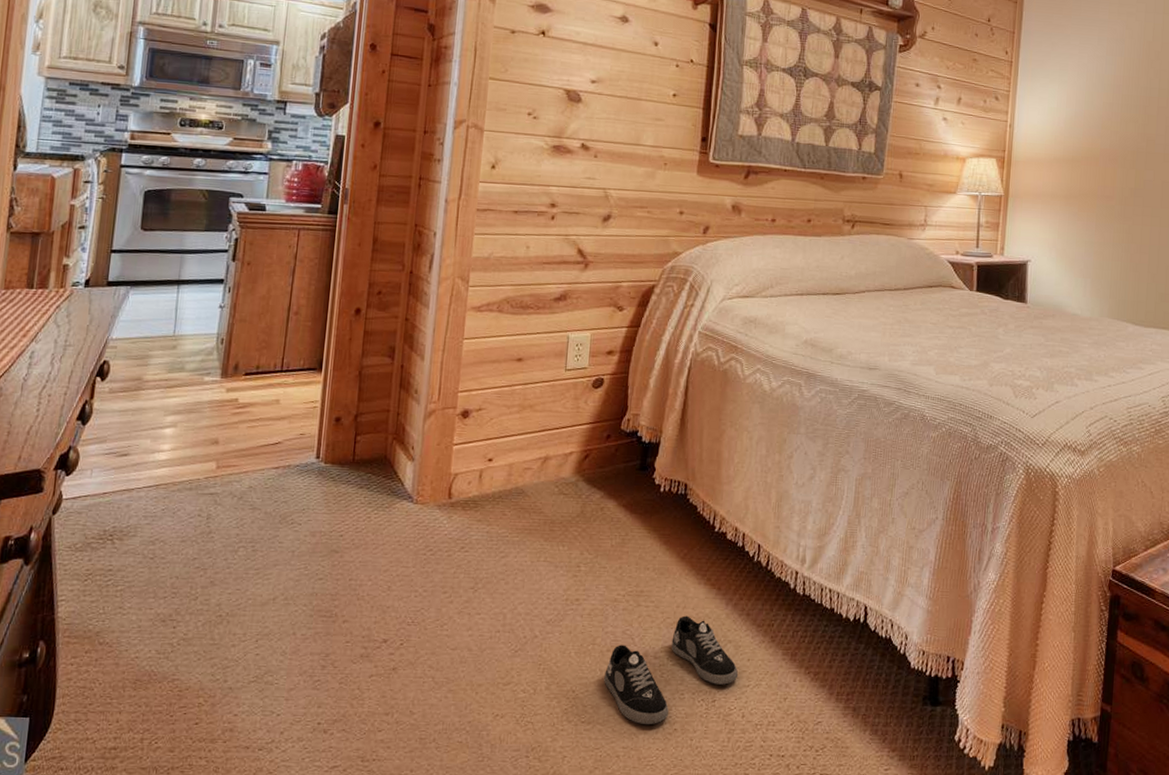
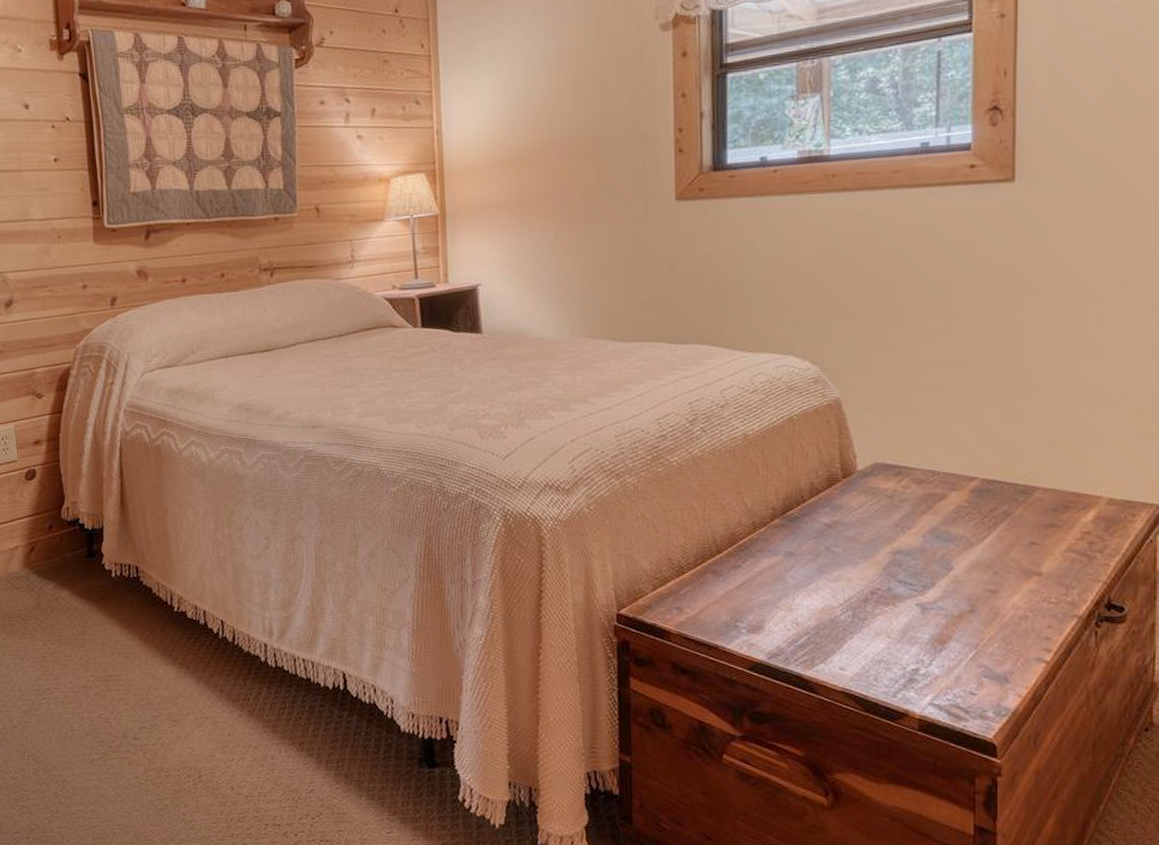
shoe: present [604,615,738,725] -> none [88,696,220,803]

